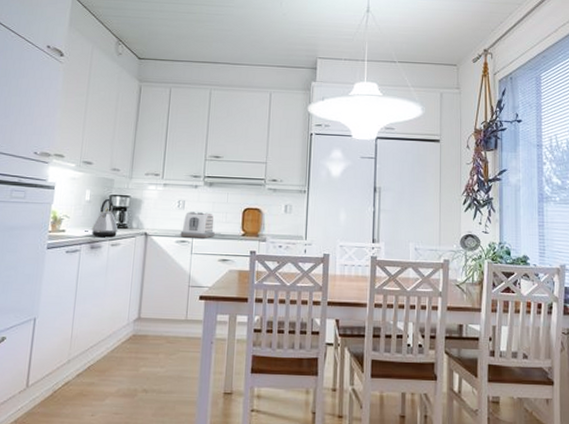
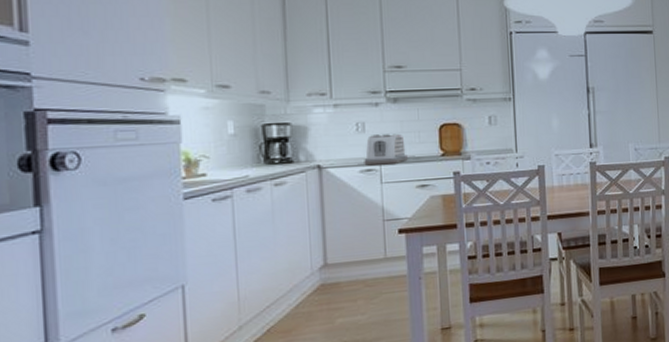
kettle: present [91,198,119,238] -> none [243,128,281,178]

